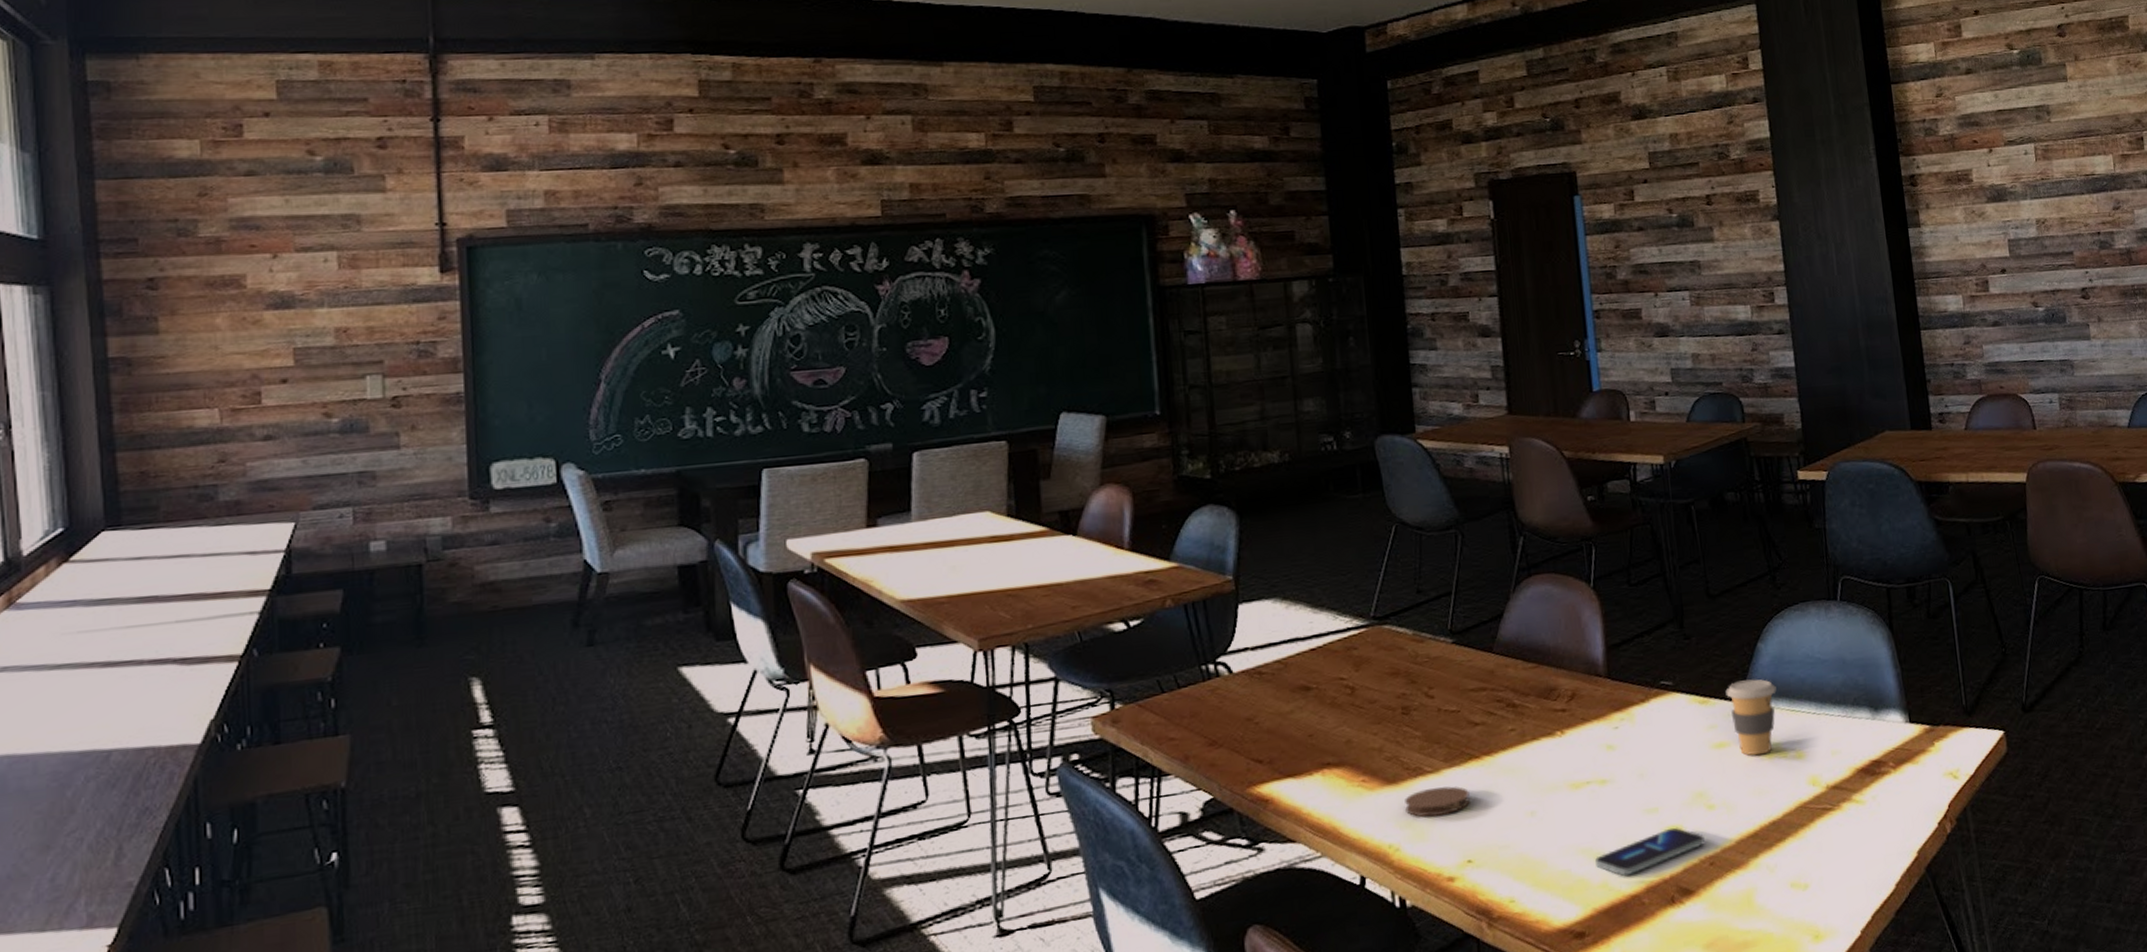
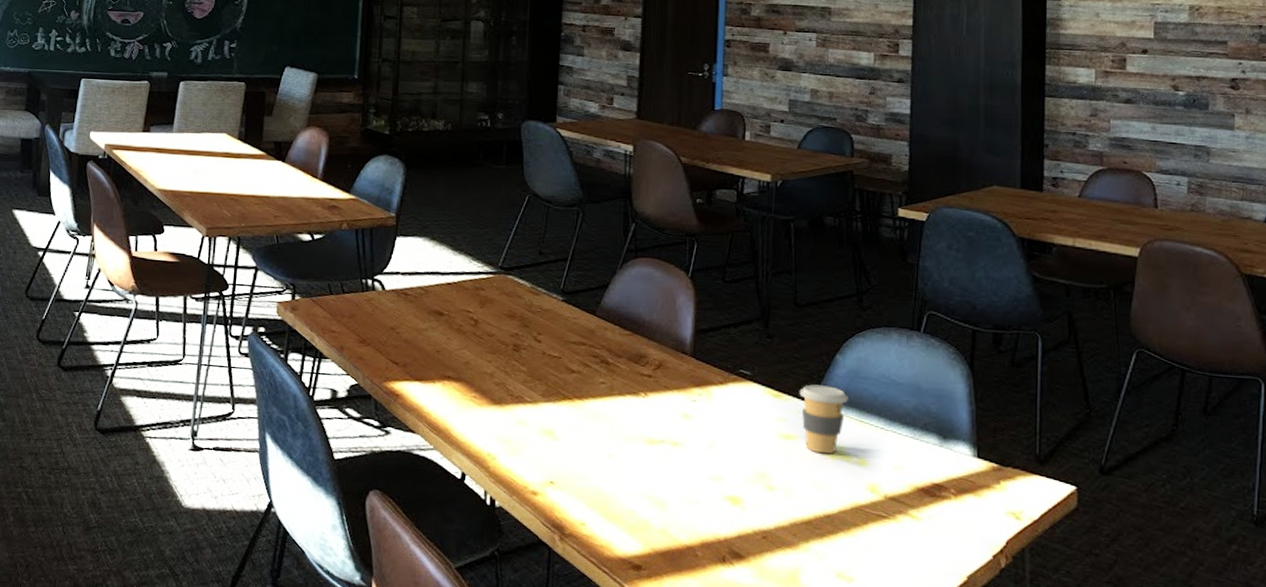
coaster: present [1405,786,1470,817] -> none [505,415,559,440]
smartphone: present [1595,827,1705,876] -> none [659,497,761,528]

